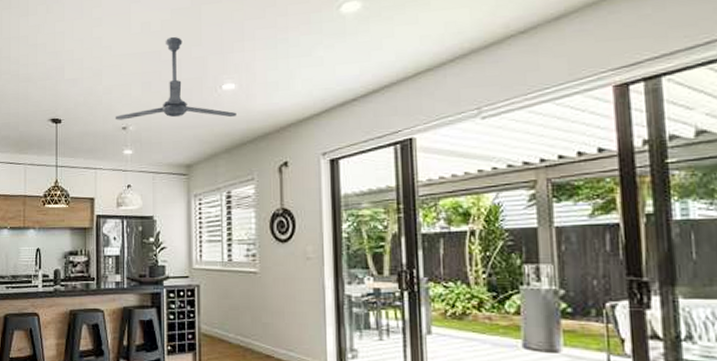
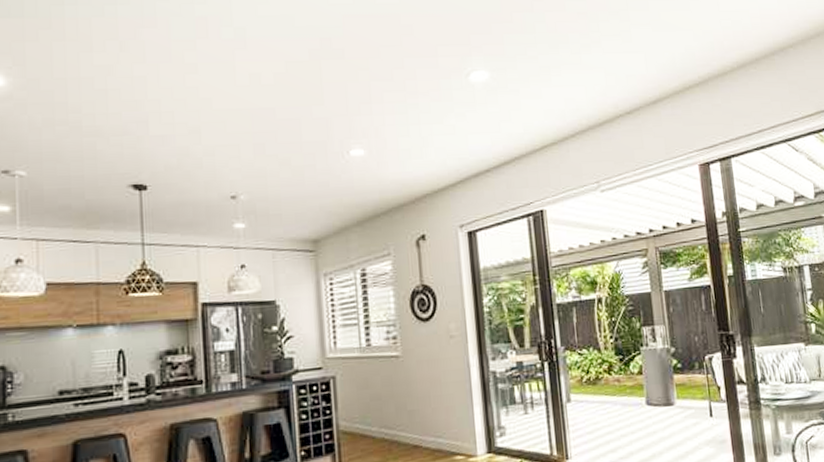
ceiling fan: present [115,36,237,120] -> none [220,92,368,188]

